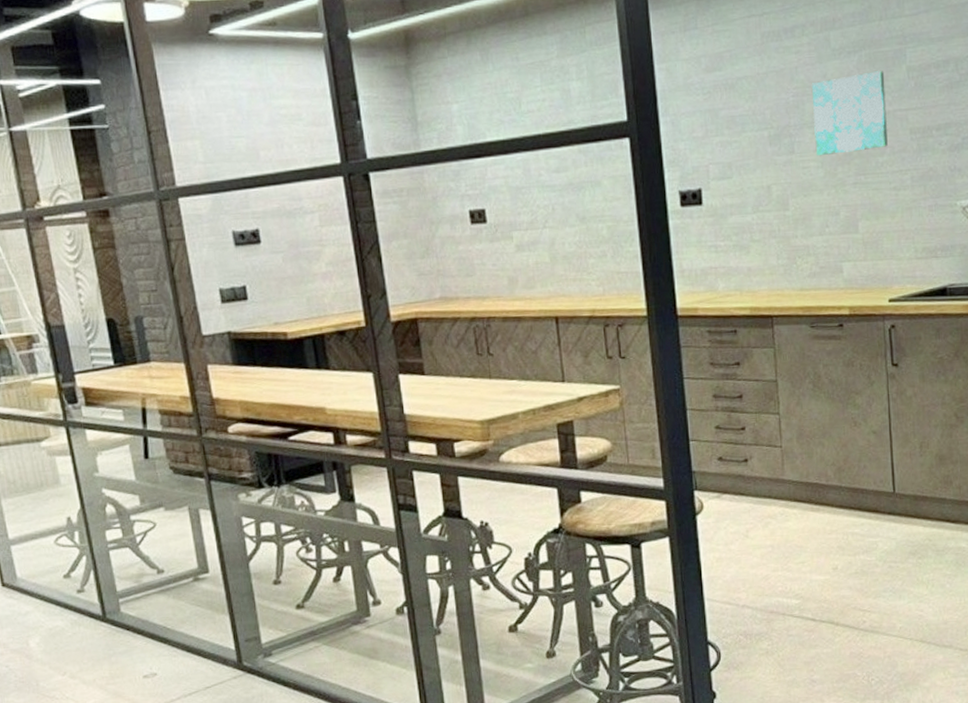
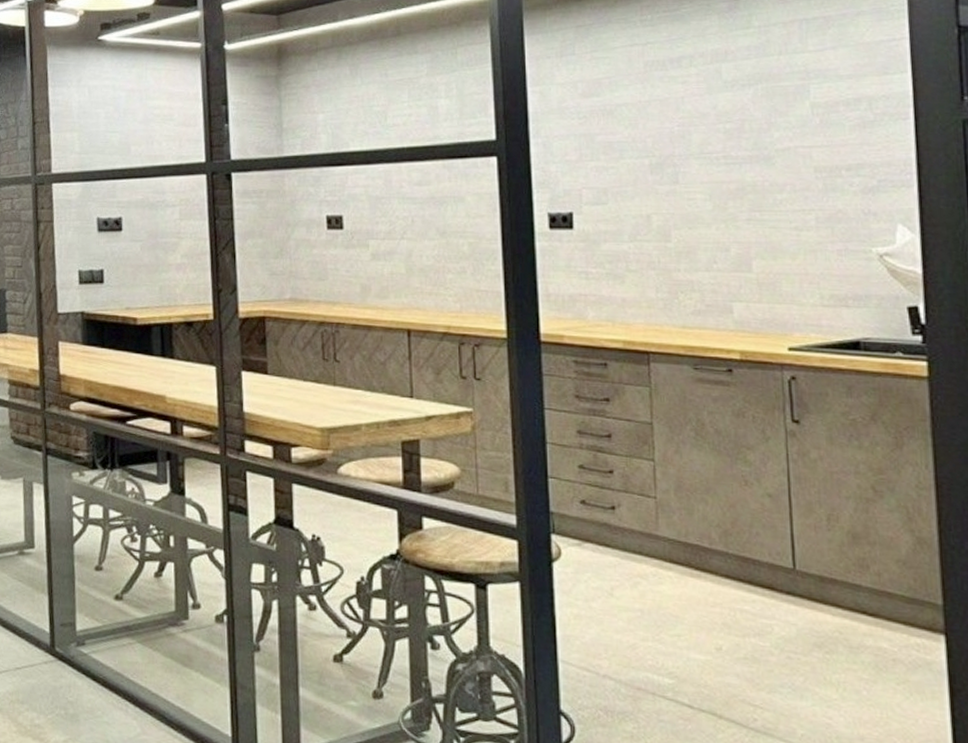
wall art: present [811,71,888,157] -> none [699,106,788,189]

